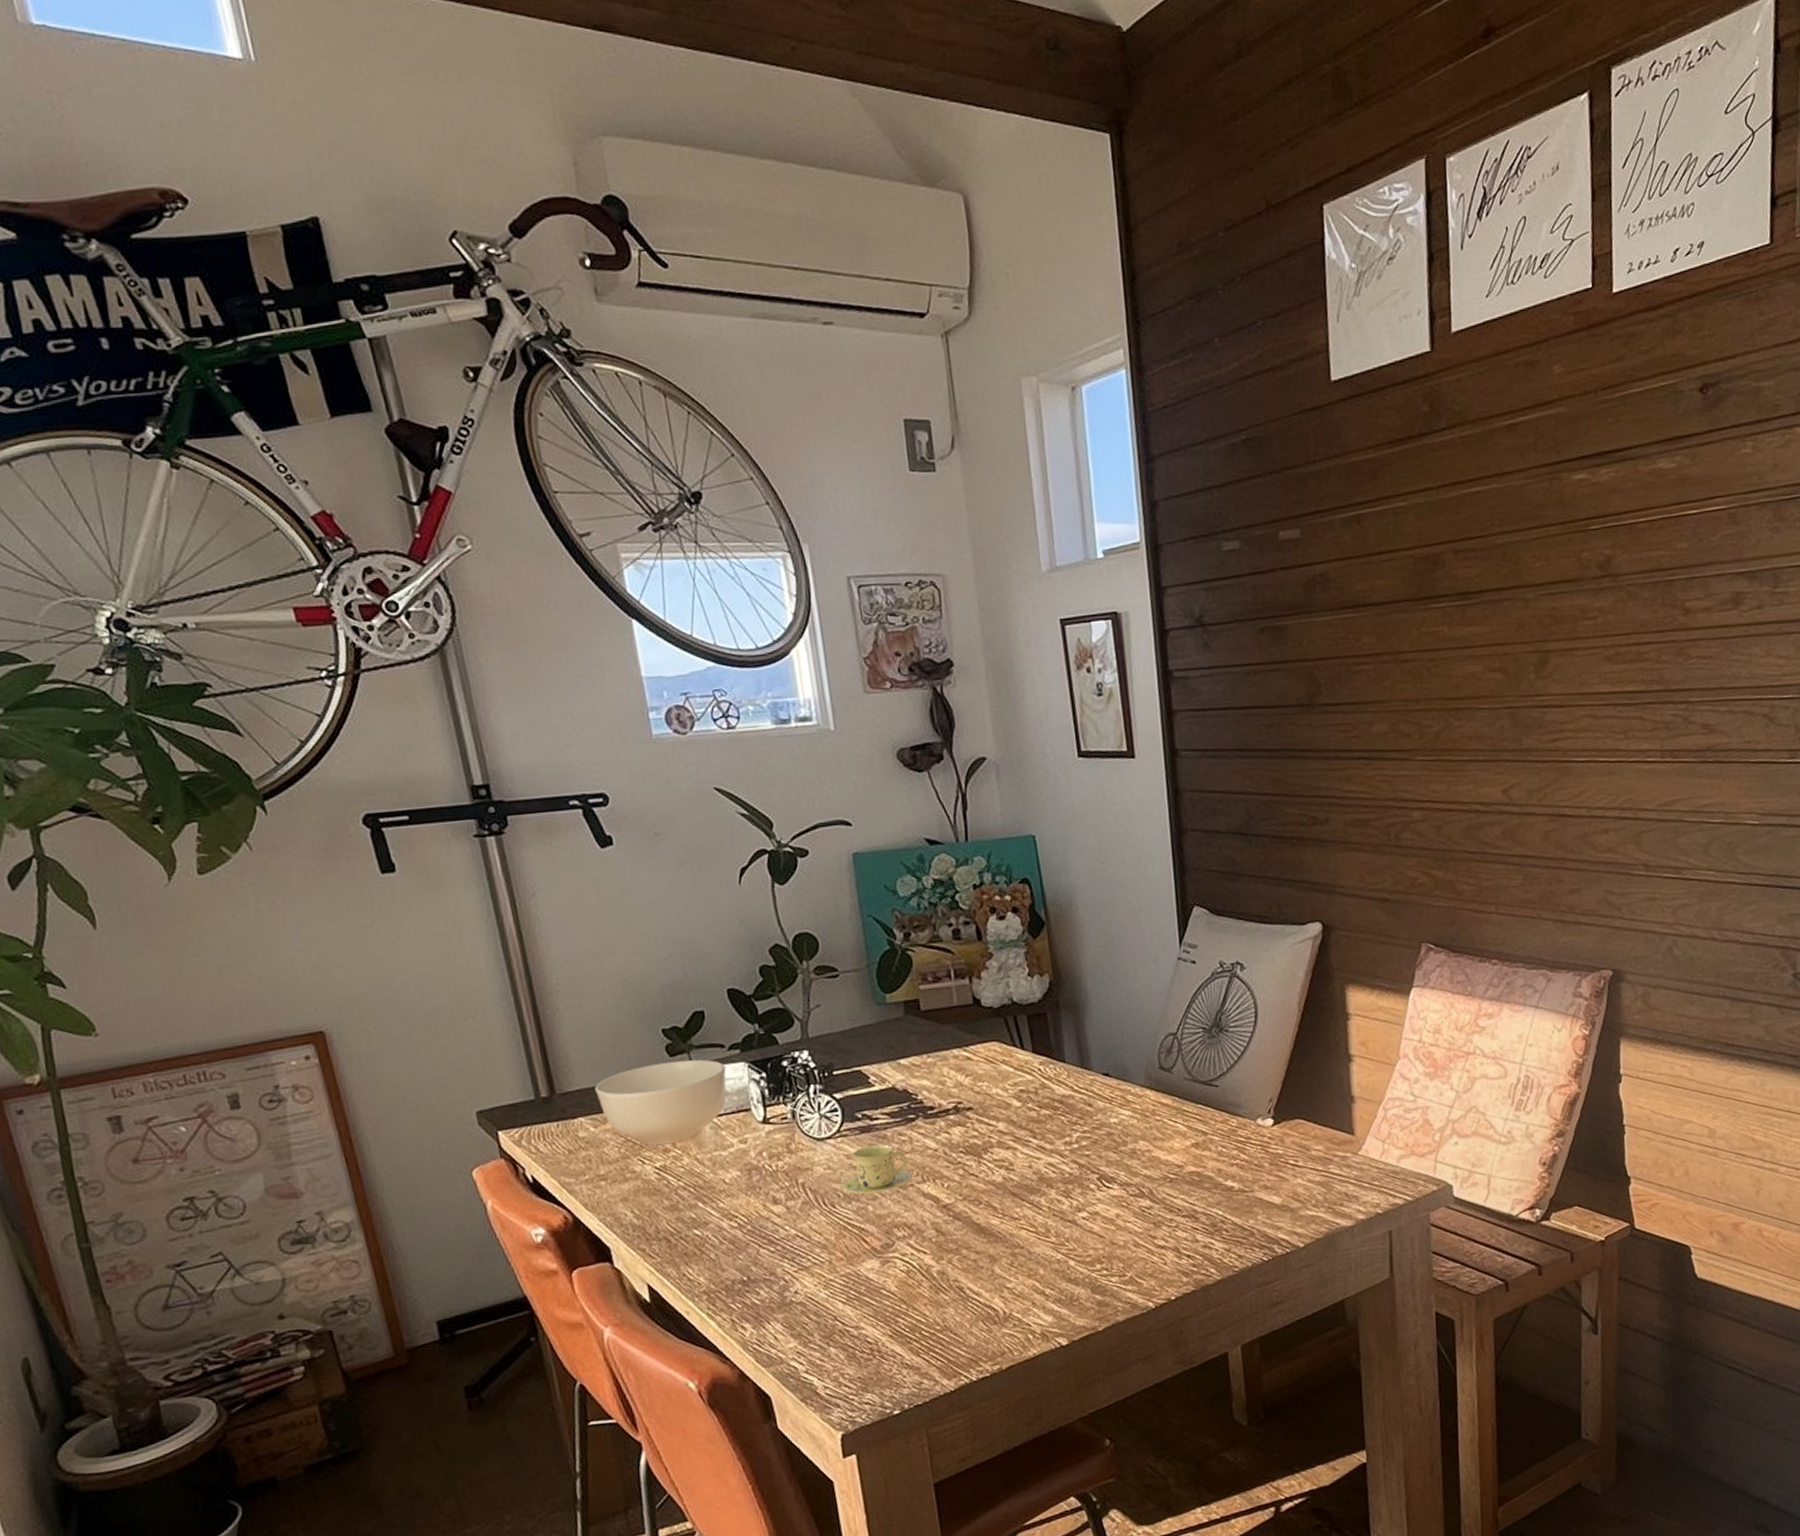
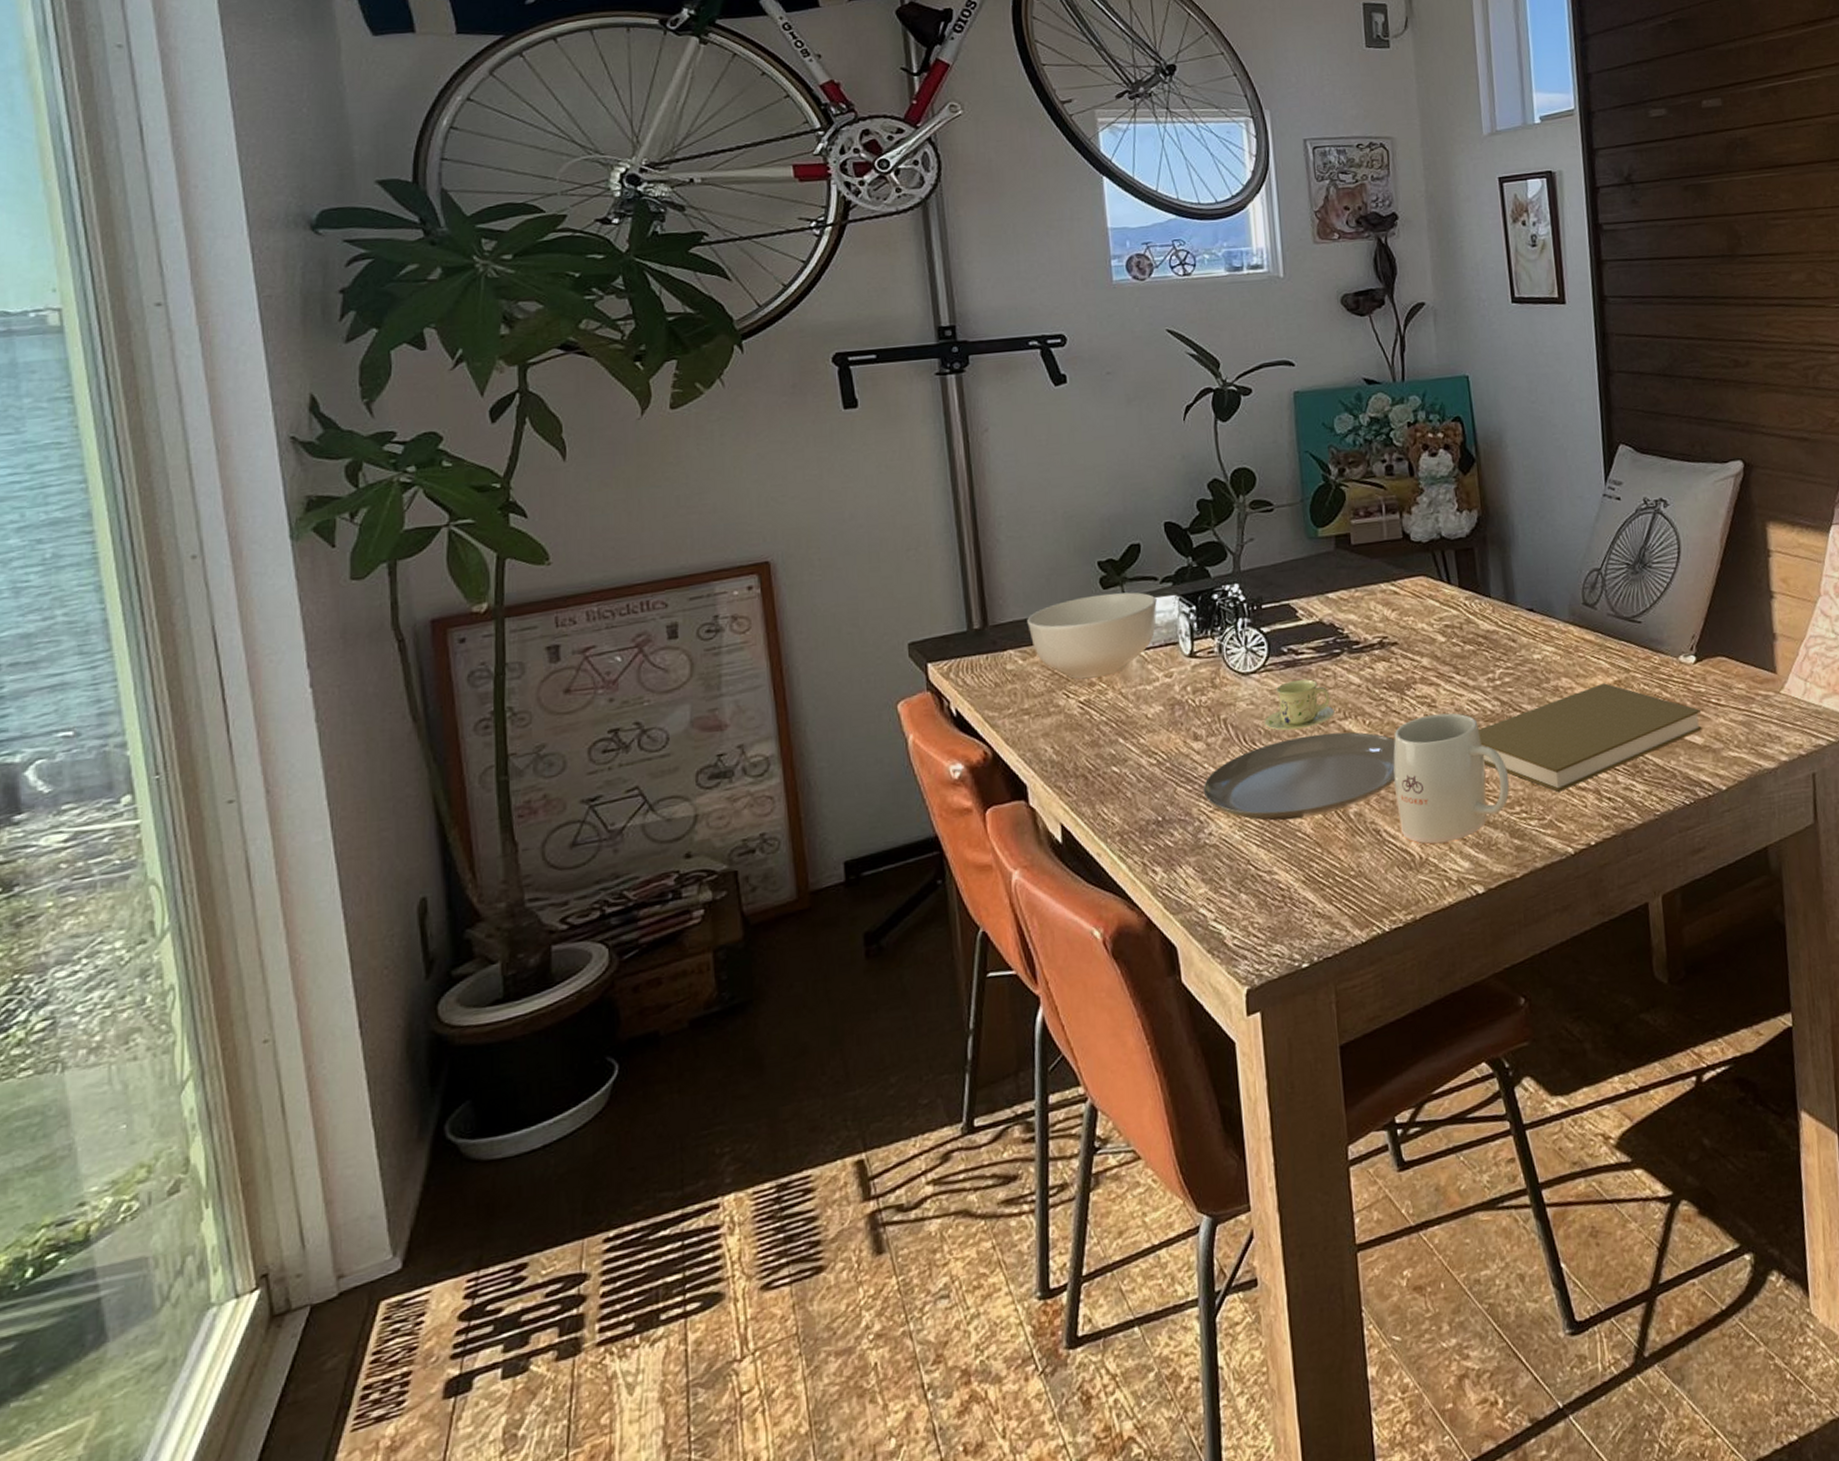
plate: none [785,1195,977,1280] -> present [1203,732,1396,821]
mug: none [972,1175,1090,1300] -> present [1393,713,1510,844]
book: none [1057,1145,1280,1250] -> present [1478,683,1702,792]

